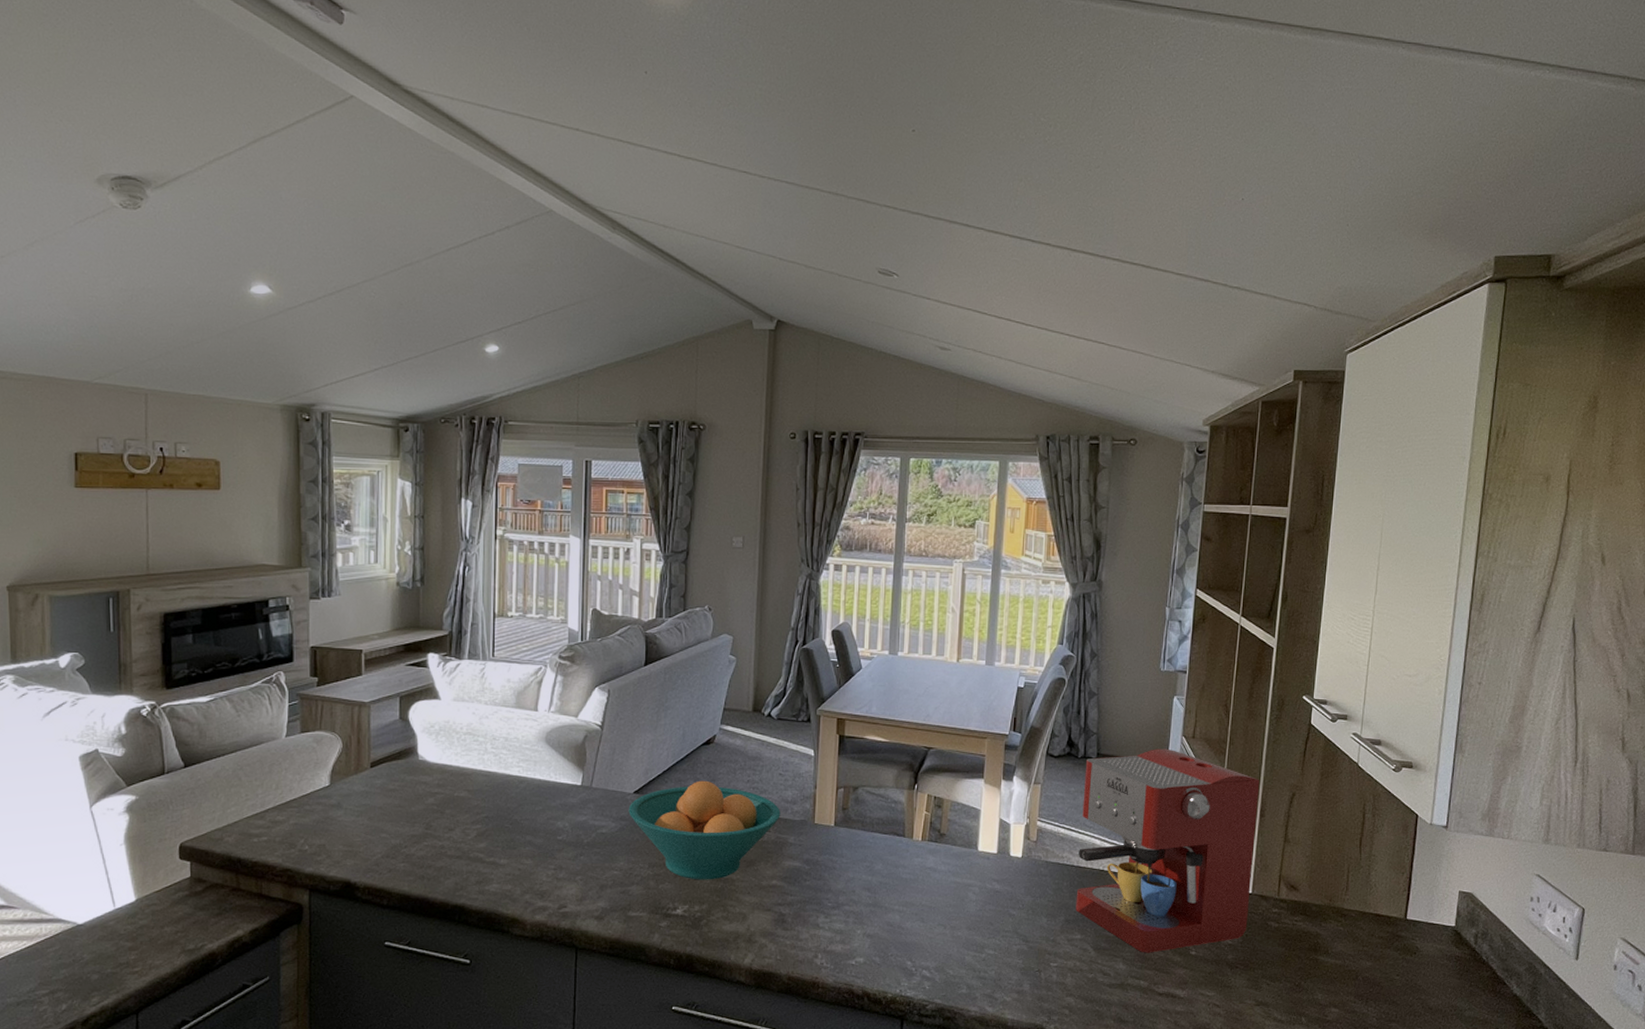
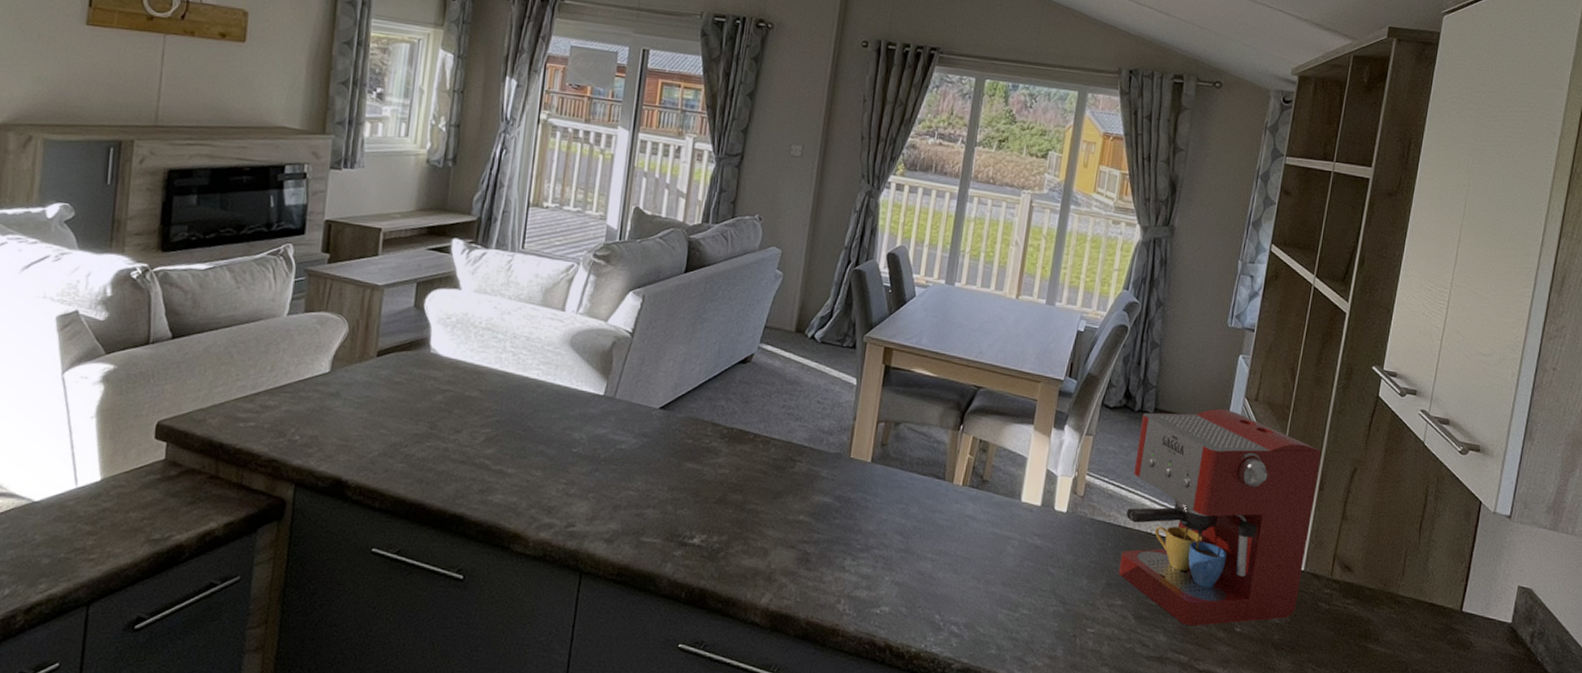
fruit bowl: present [628,780,781,880] -> none [652,401,815,510]

